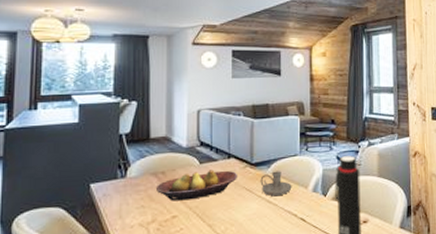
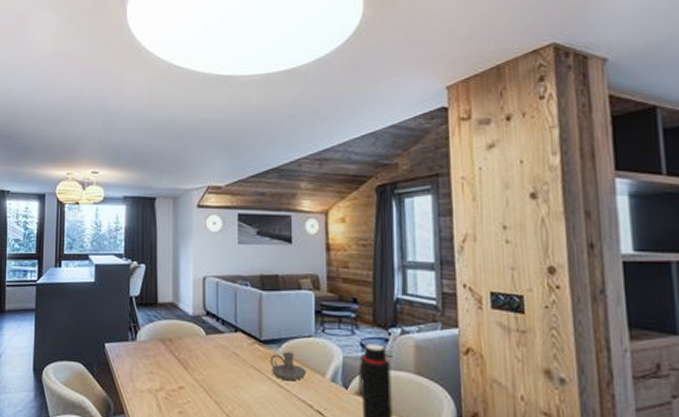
fruit bowl: present [155,170,238,201] -> none [163,342,246,372]

